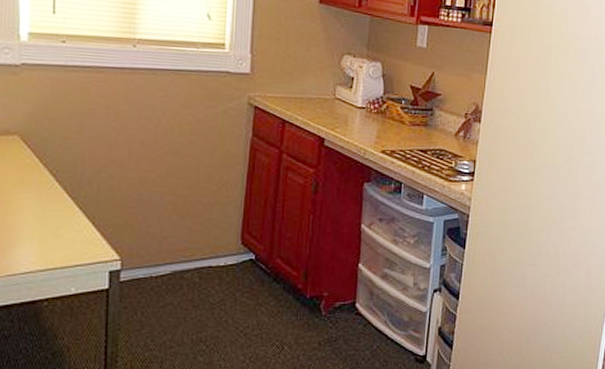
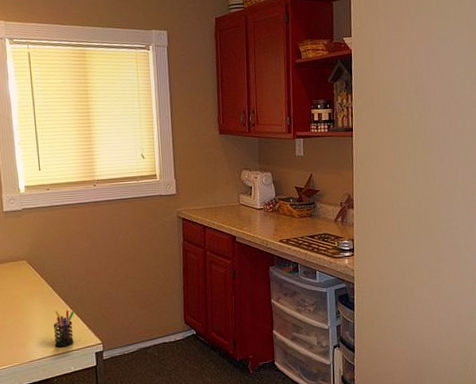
pen holder: none [50,210,84,259] -> present [53,310,74,347]

